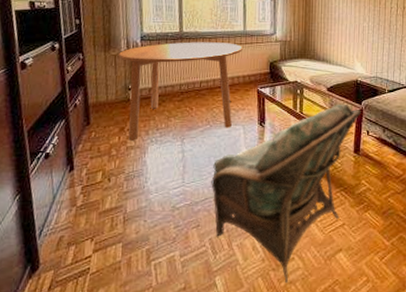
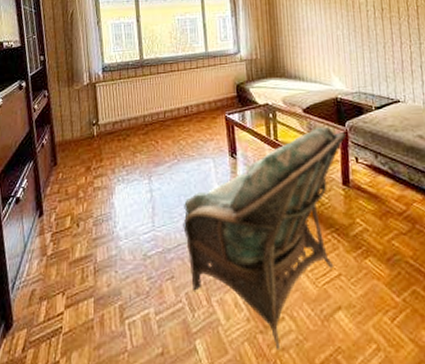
dining table: present [119,42,243,141] -> none [82,67,206,181]

